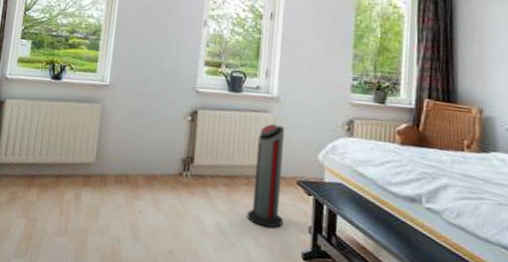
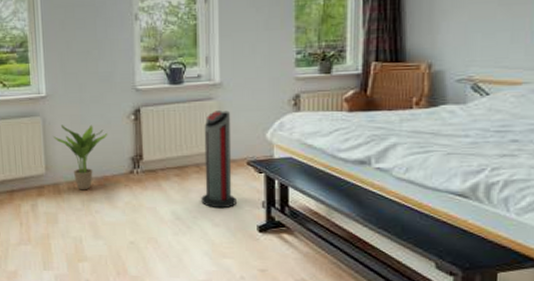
potted plant: none [109,115,163,187] -> present [53,124,108,190]

